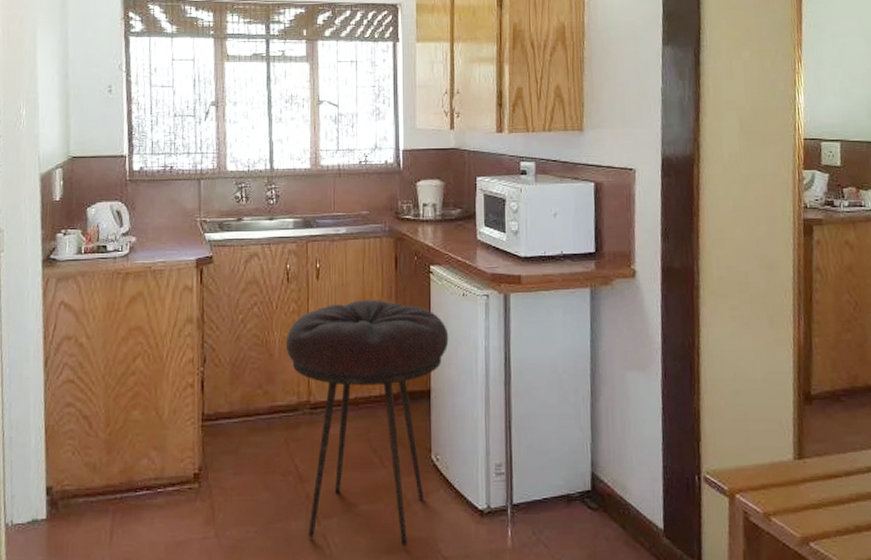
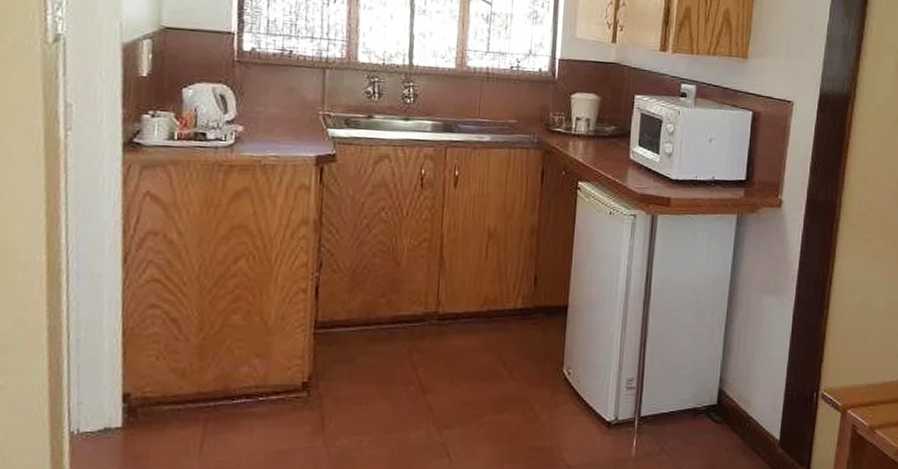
stool: present [285,300,449,547] -> none [414,211,592,456]

